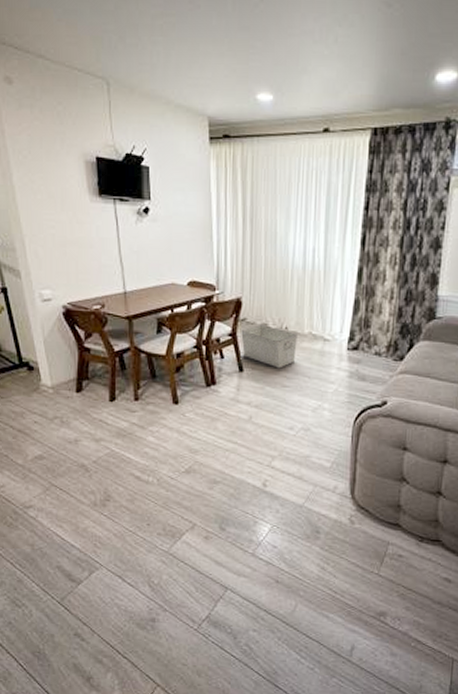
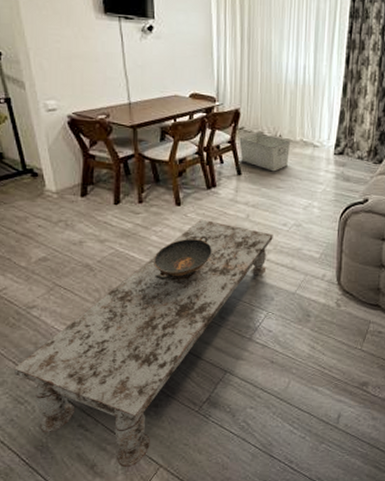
coffee table: none [11,419,278,684] -> present [13,219,273,468]
decorative bowl: none [149,438,212,485] -> present [152,235,212,280]

